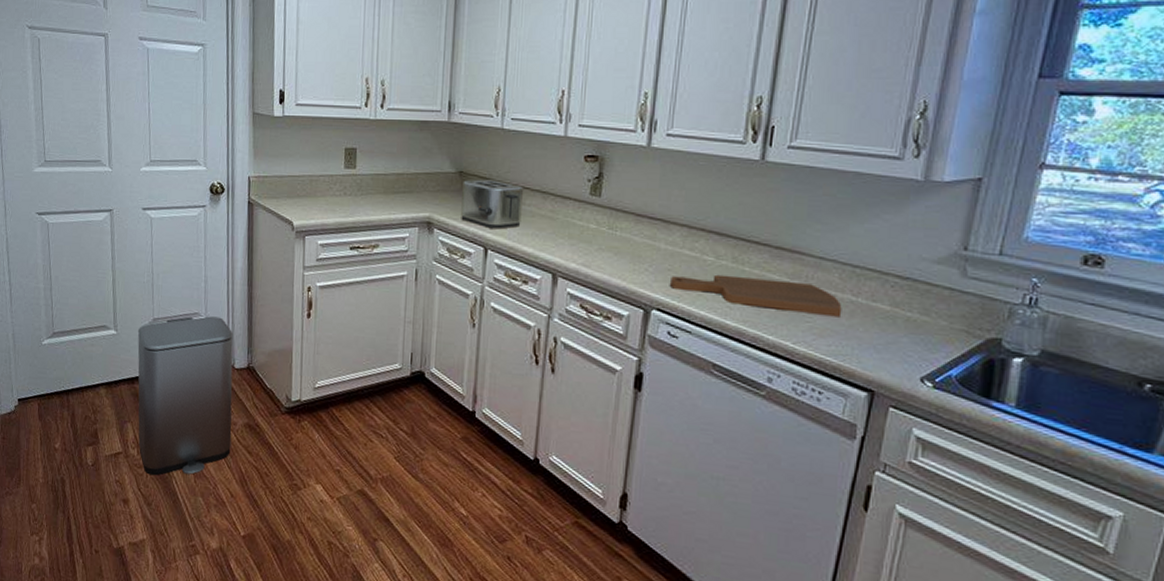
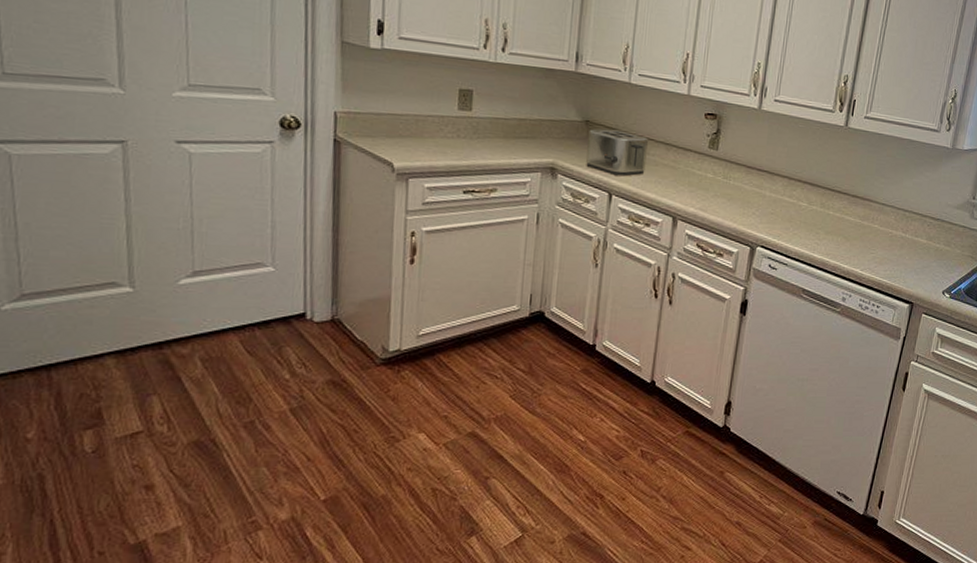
pedal bin: present [137,316,233,476] -> none [167,266,312,452]
cutting board: present [669,274,842,317] -> none [771,217,896,249]

